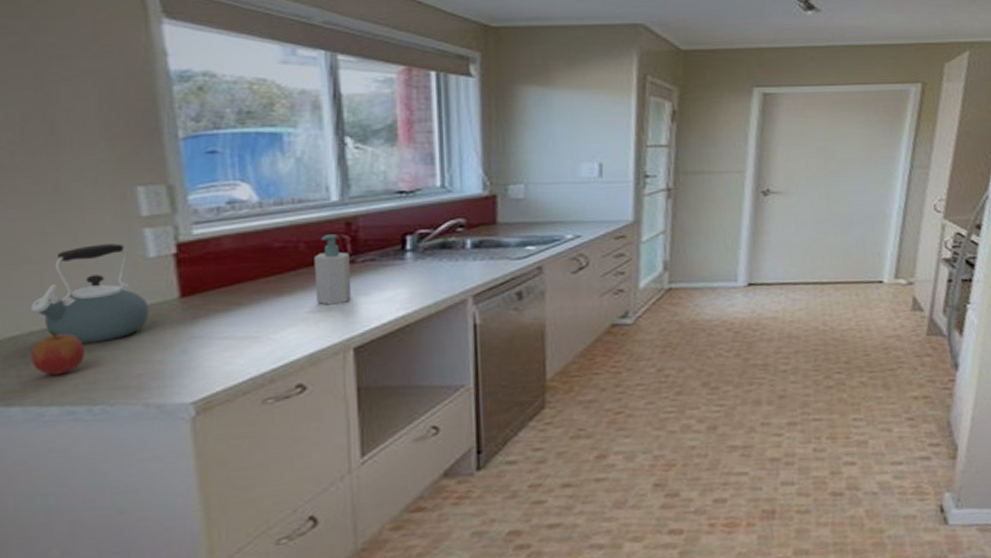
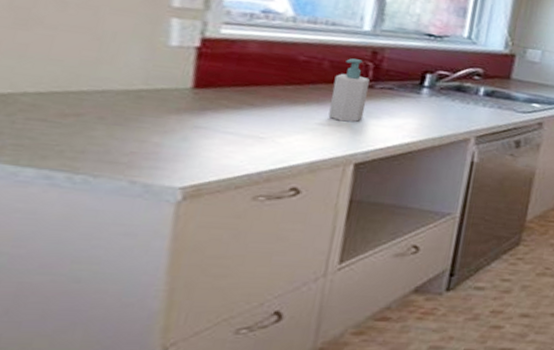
kettle: present [30,243,149,343] -> none [30,22,159,116]
fruit: present [31,330,85,375] -> none [17,94,80,139]

